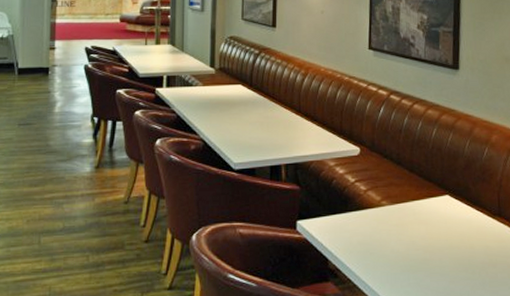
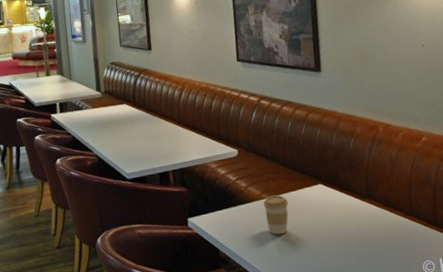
coffee cup: none [382,202,410,249] -> present [263,194,288,235]

